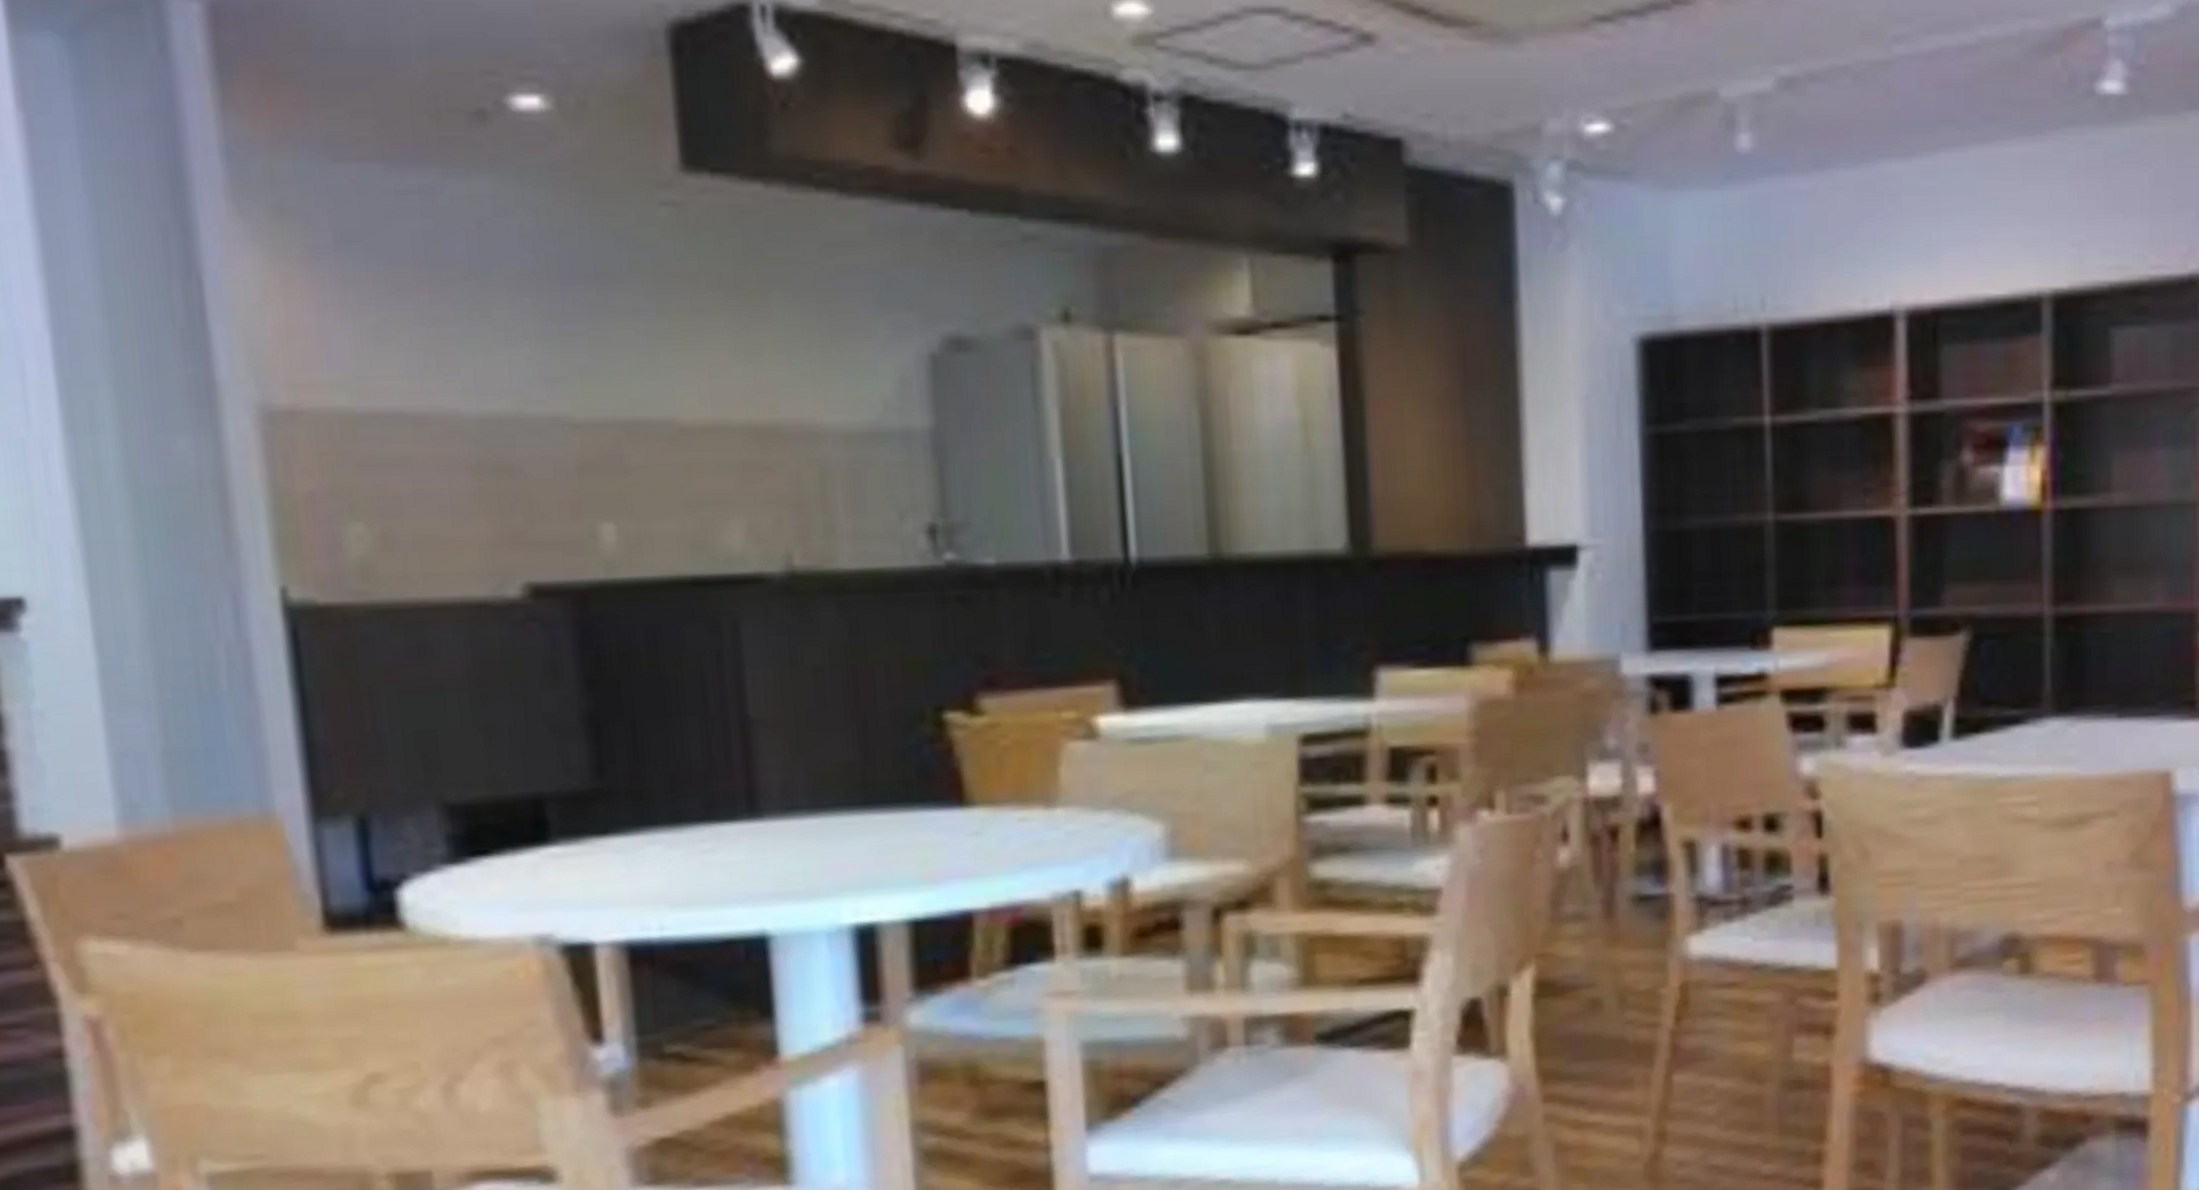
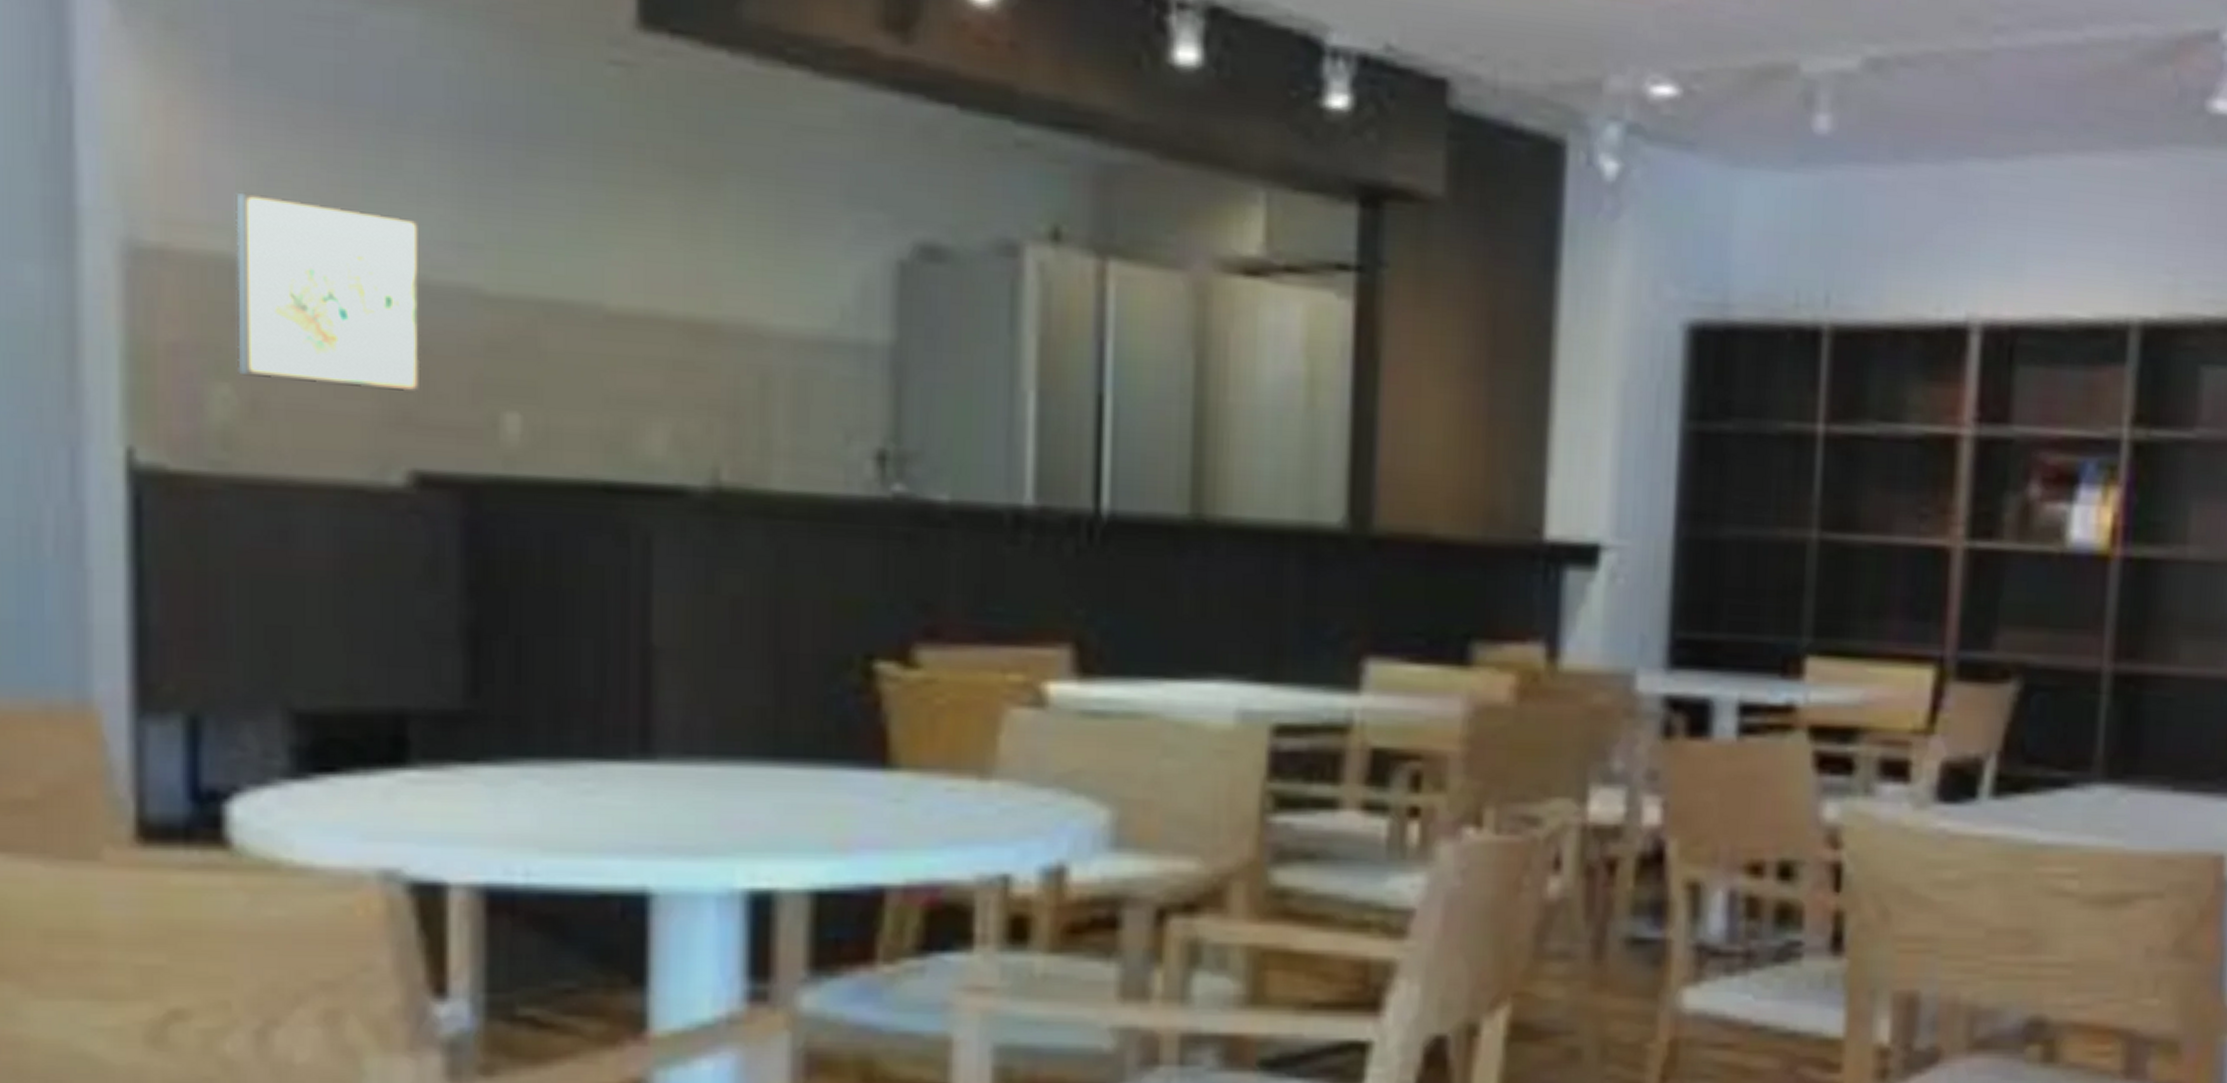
wall art: none [350,352,525,515] -> present [236,192,421,393]

